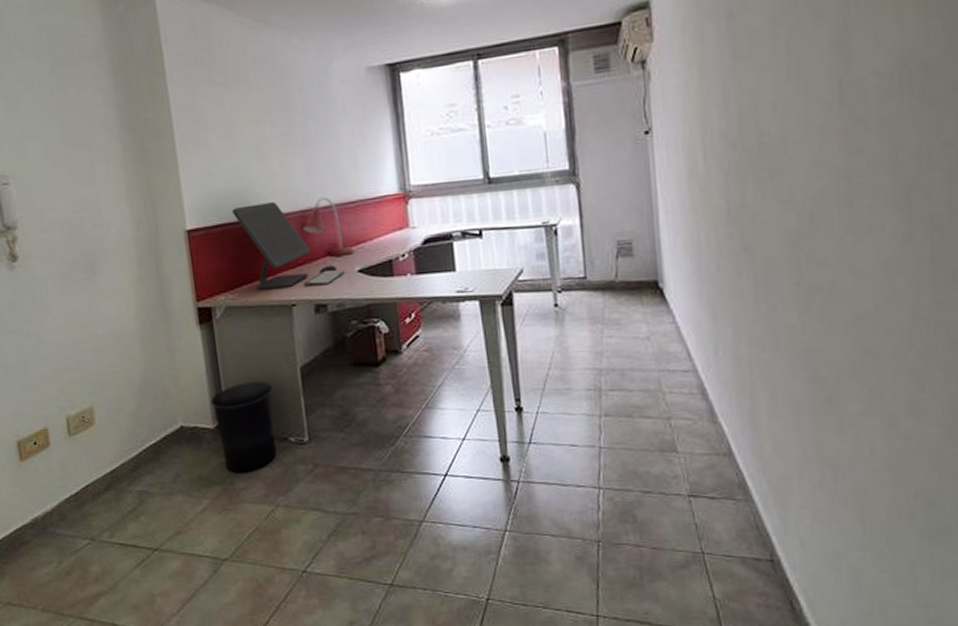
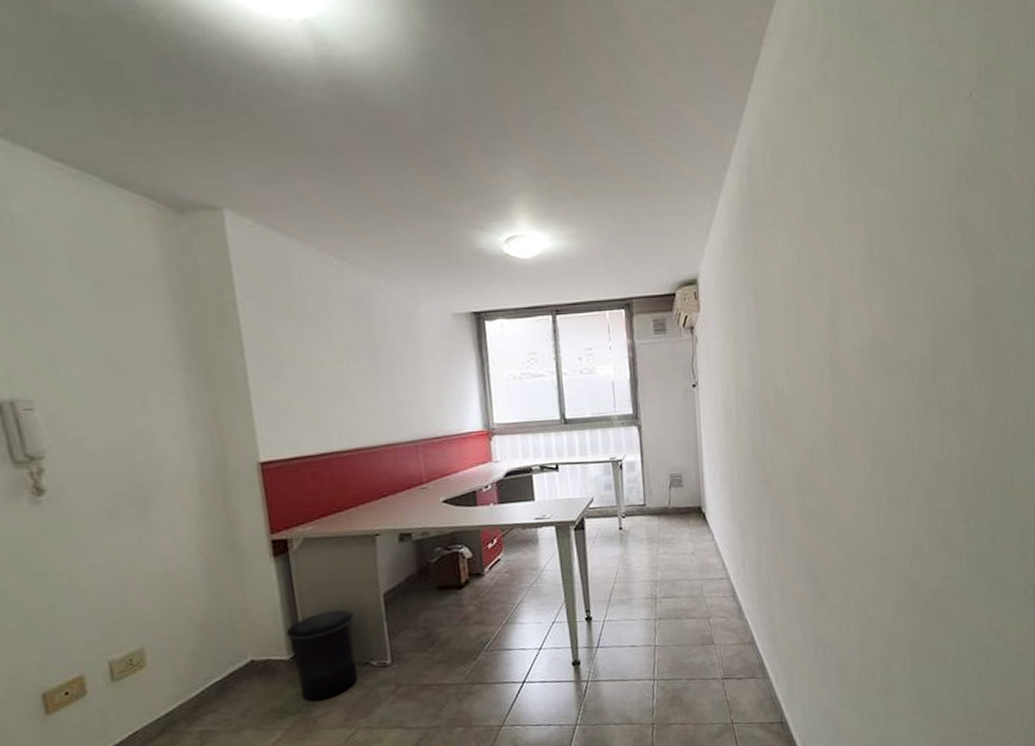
computer: present [231,202,345,290] -> none [311,436,430,521]
desk lamp: present [302,197,355,257] -> none [387,432,440,488]

